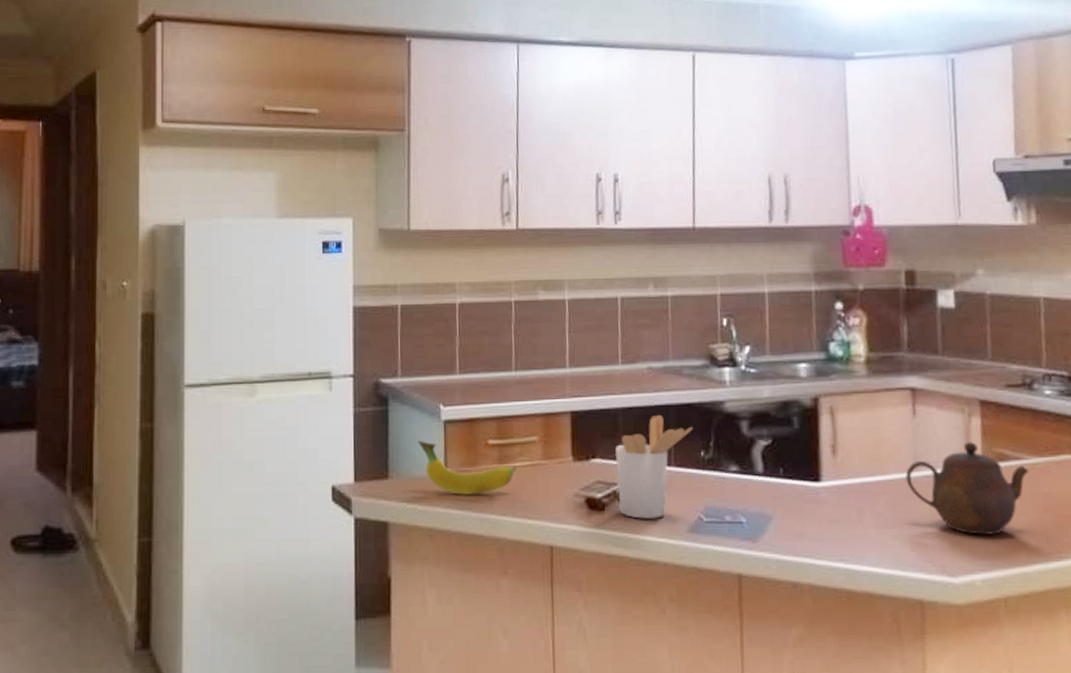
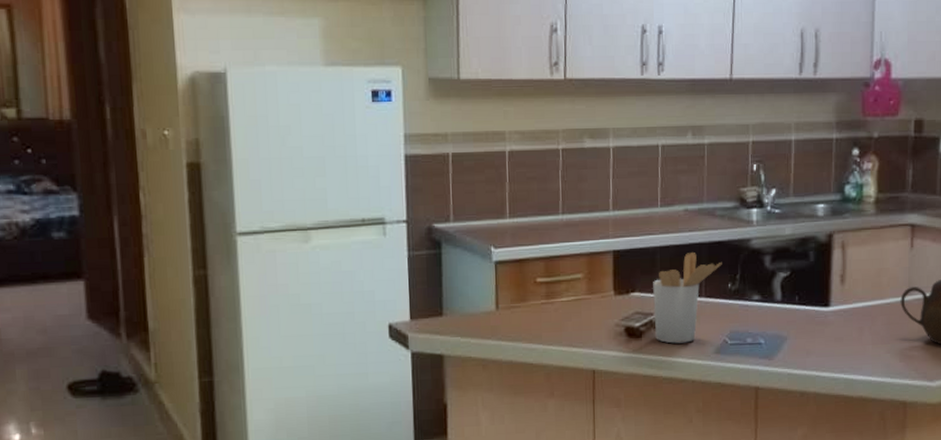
fruit: present [417,440,516,495] -> none [470,279,562,328]

